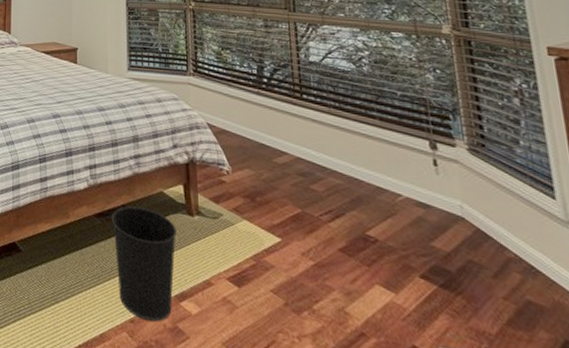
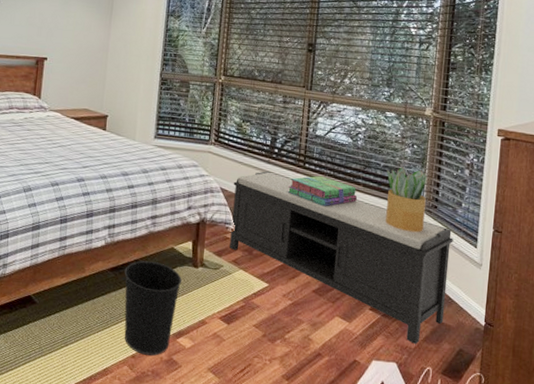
bench: none [221,104,531,329] -> present [229,171,453,344]
stack of books: none [287,108,376,145] -> present [288,175,358,207]
potted plant: none [406,95,472,179] -> present [385,166,428,233]

